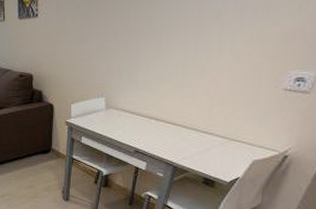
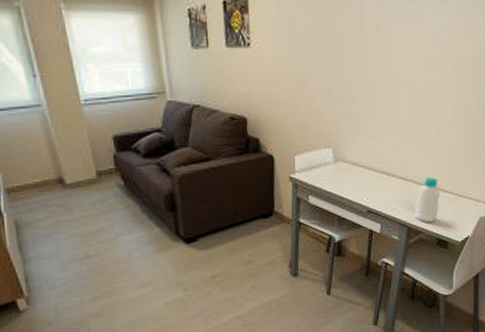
bottle: none [181,122,211,164] -> present [414,177,441,223]

